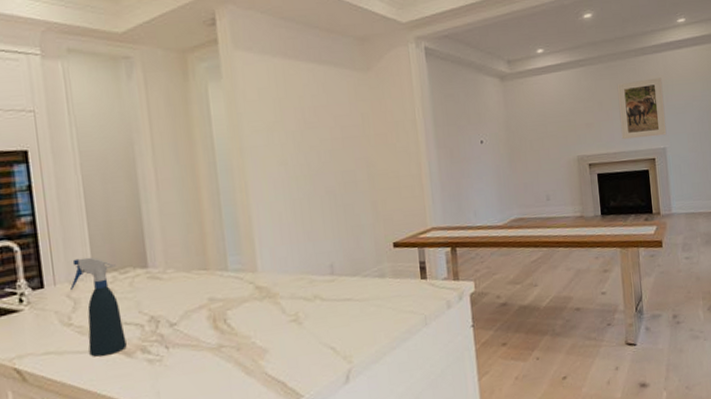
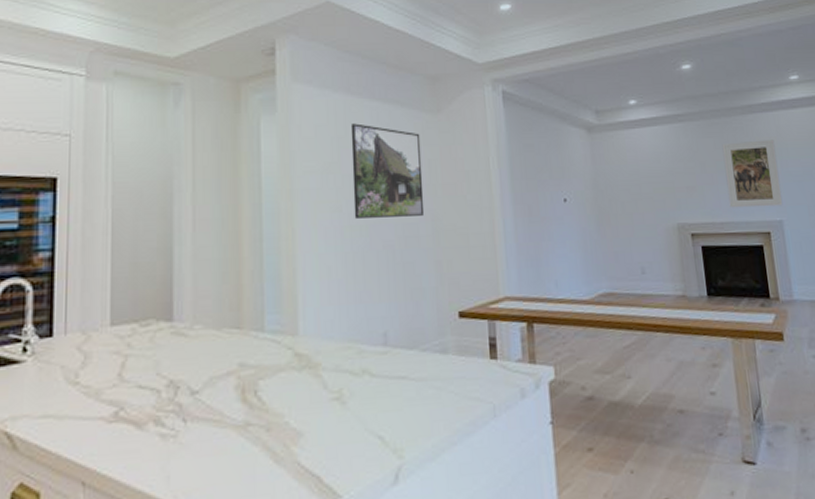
spray bottle: present [70,257,127,357] -> none [83,303,138,426]
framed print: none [290,84,360,170] -> present [350,123,425,219]

